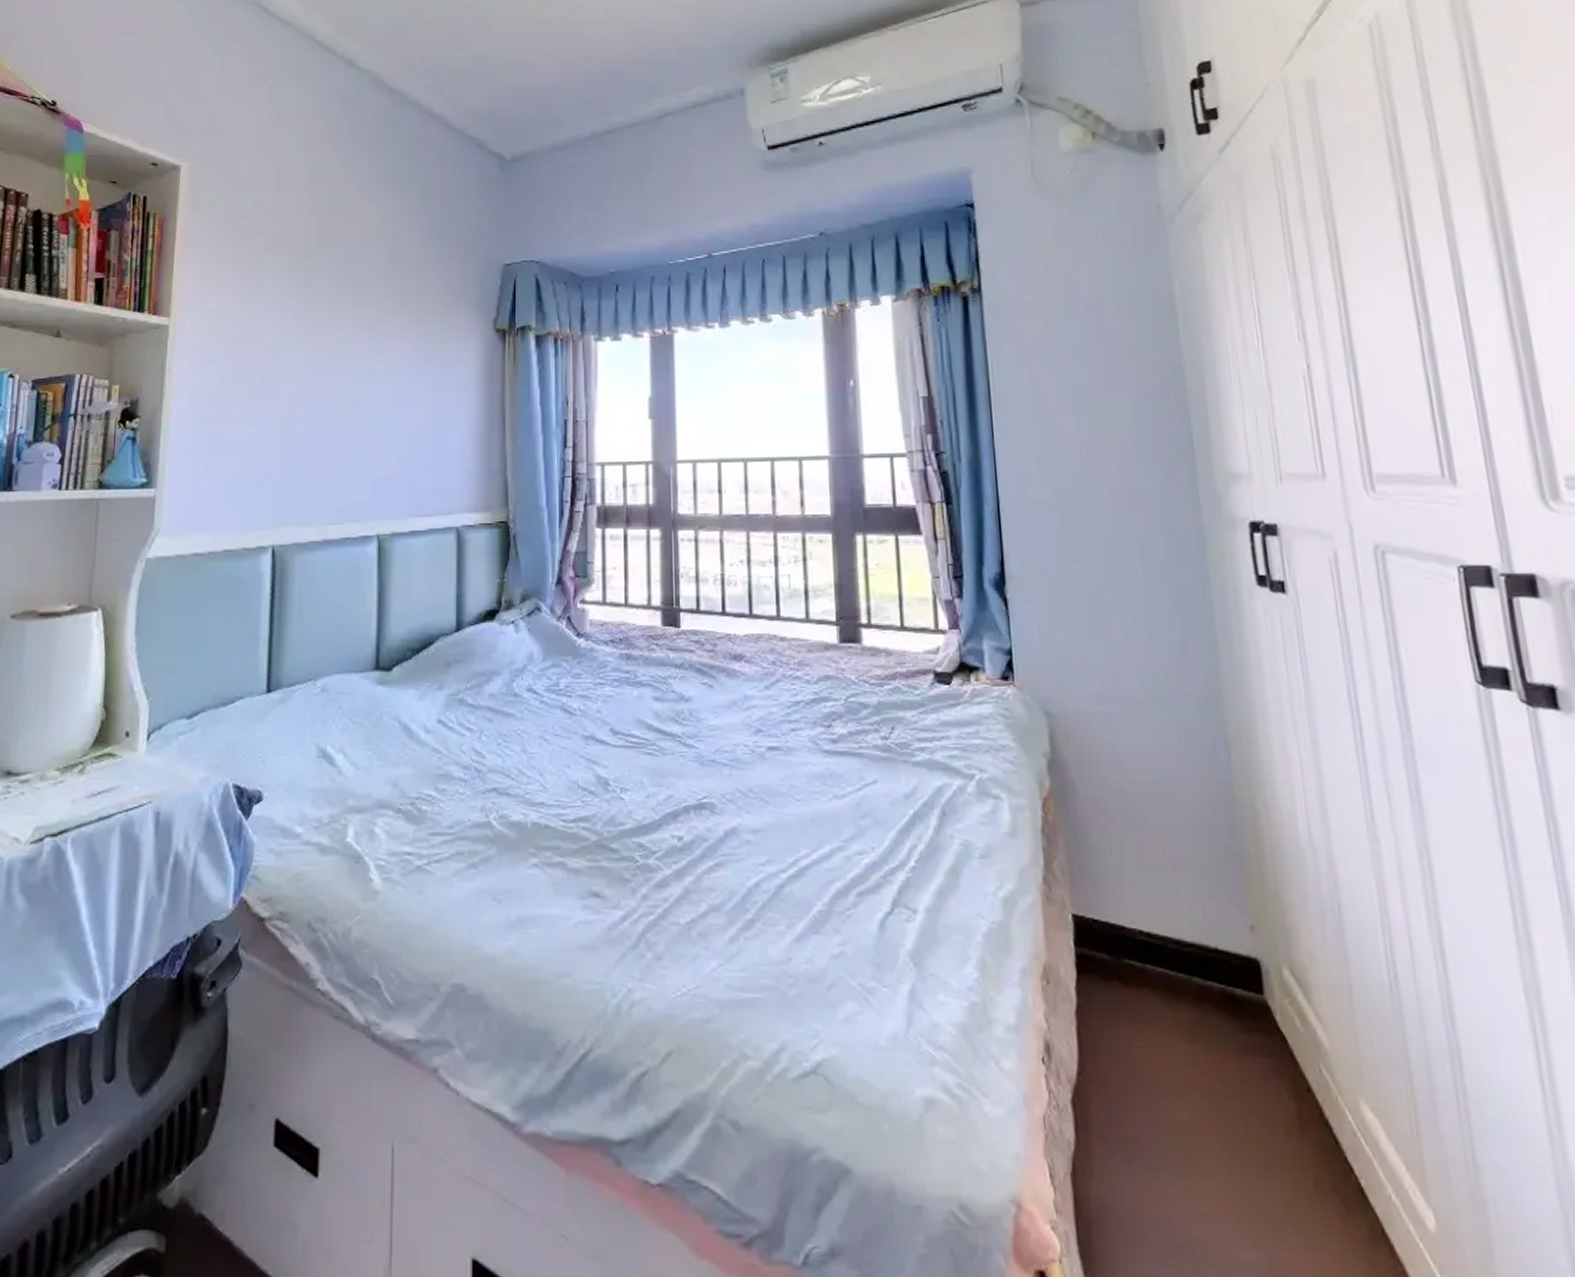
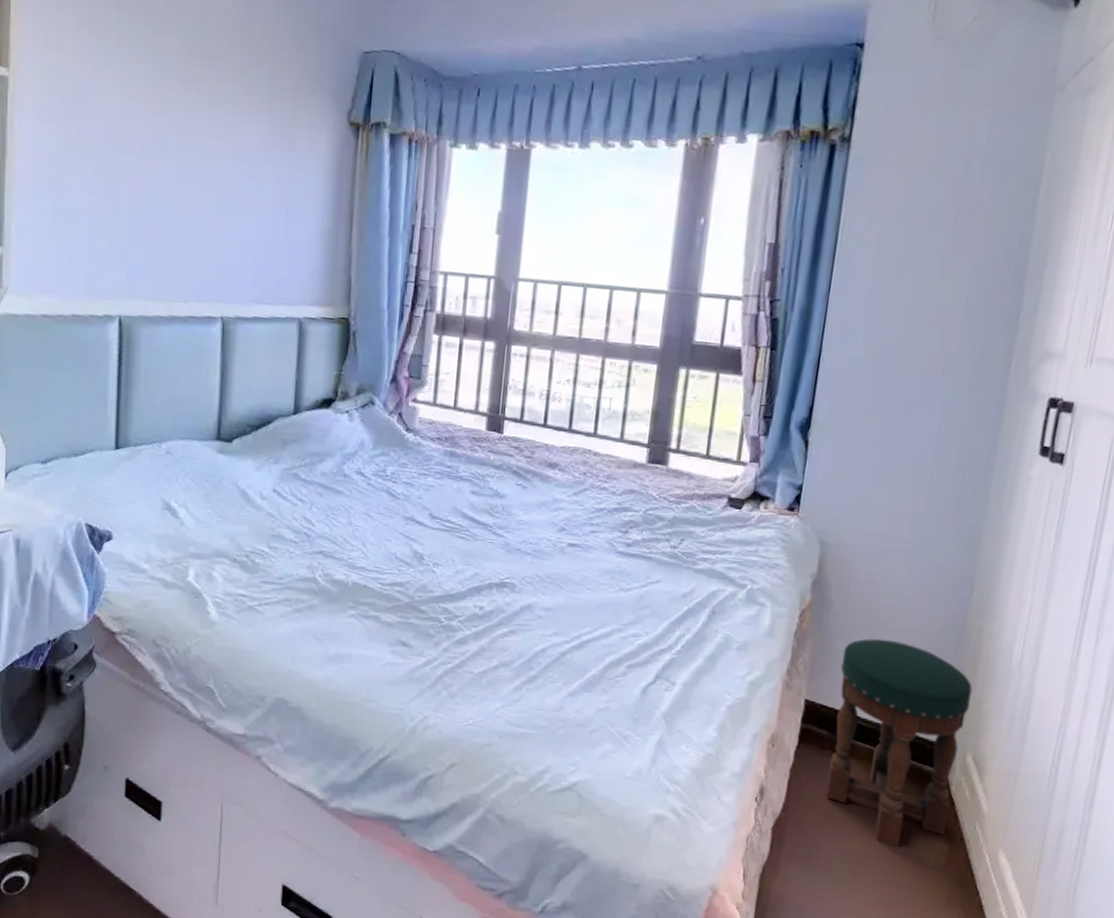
stool: none [1102,825,1287,1112] -> present [825,638,973,848]

